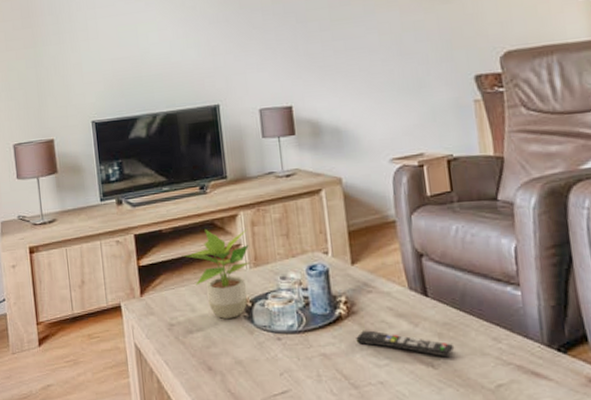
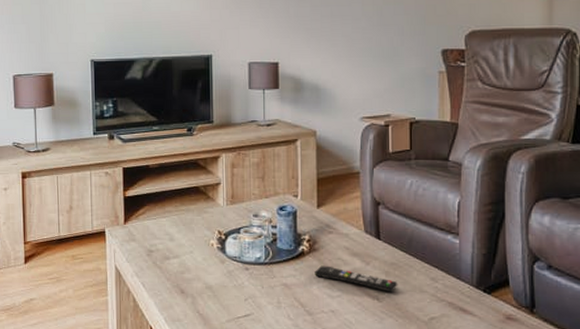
potted plant: present [180,228,250,319] -> none [164,167,228,249]

